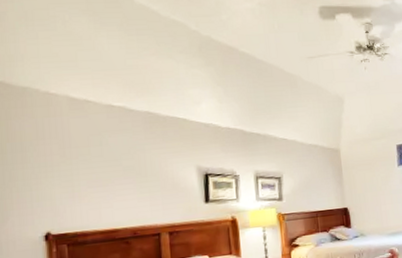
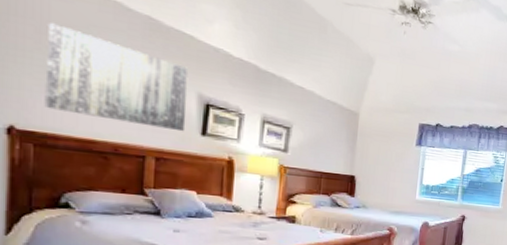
wall art: none [69,137,191,211] -> present [44,23,189,132]

